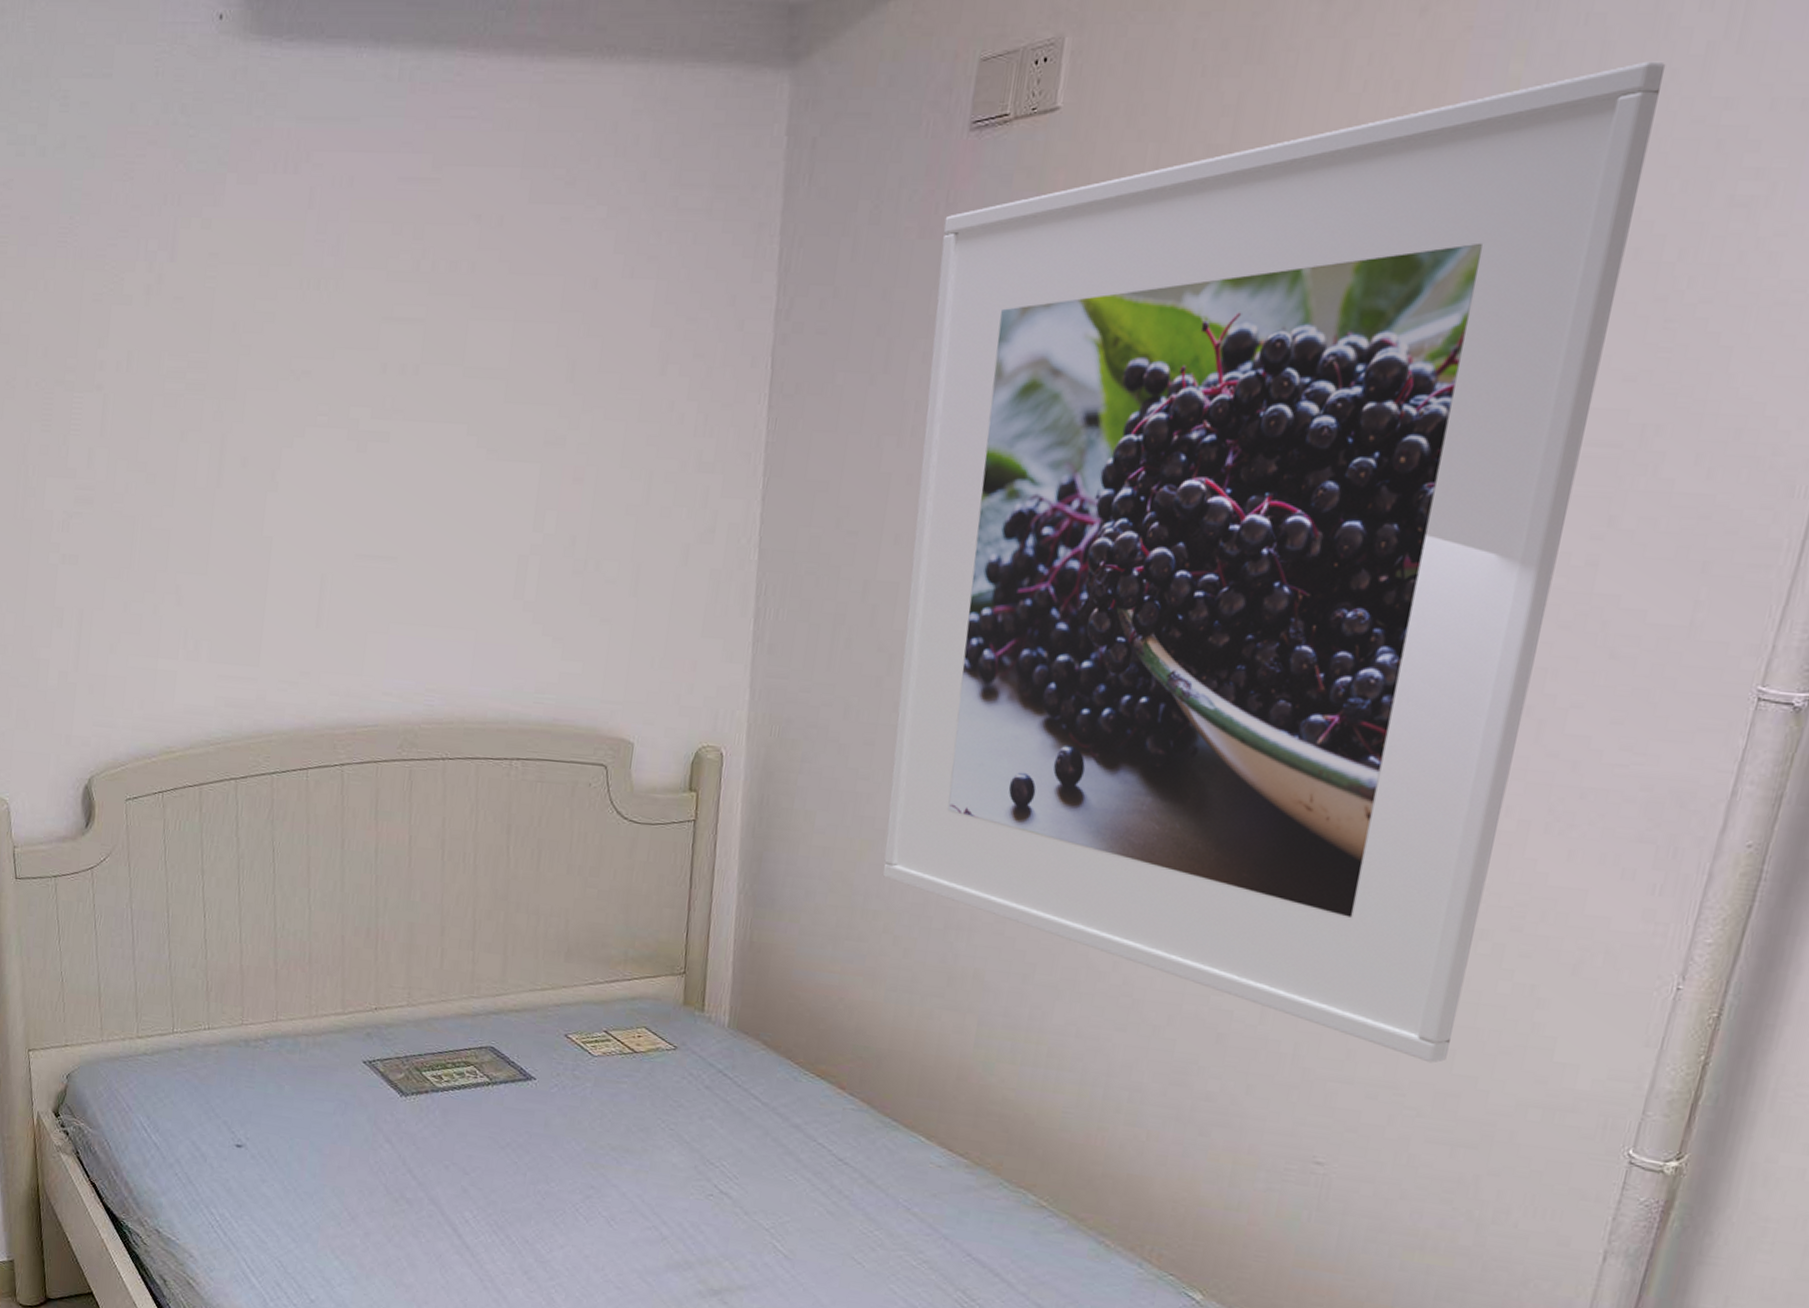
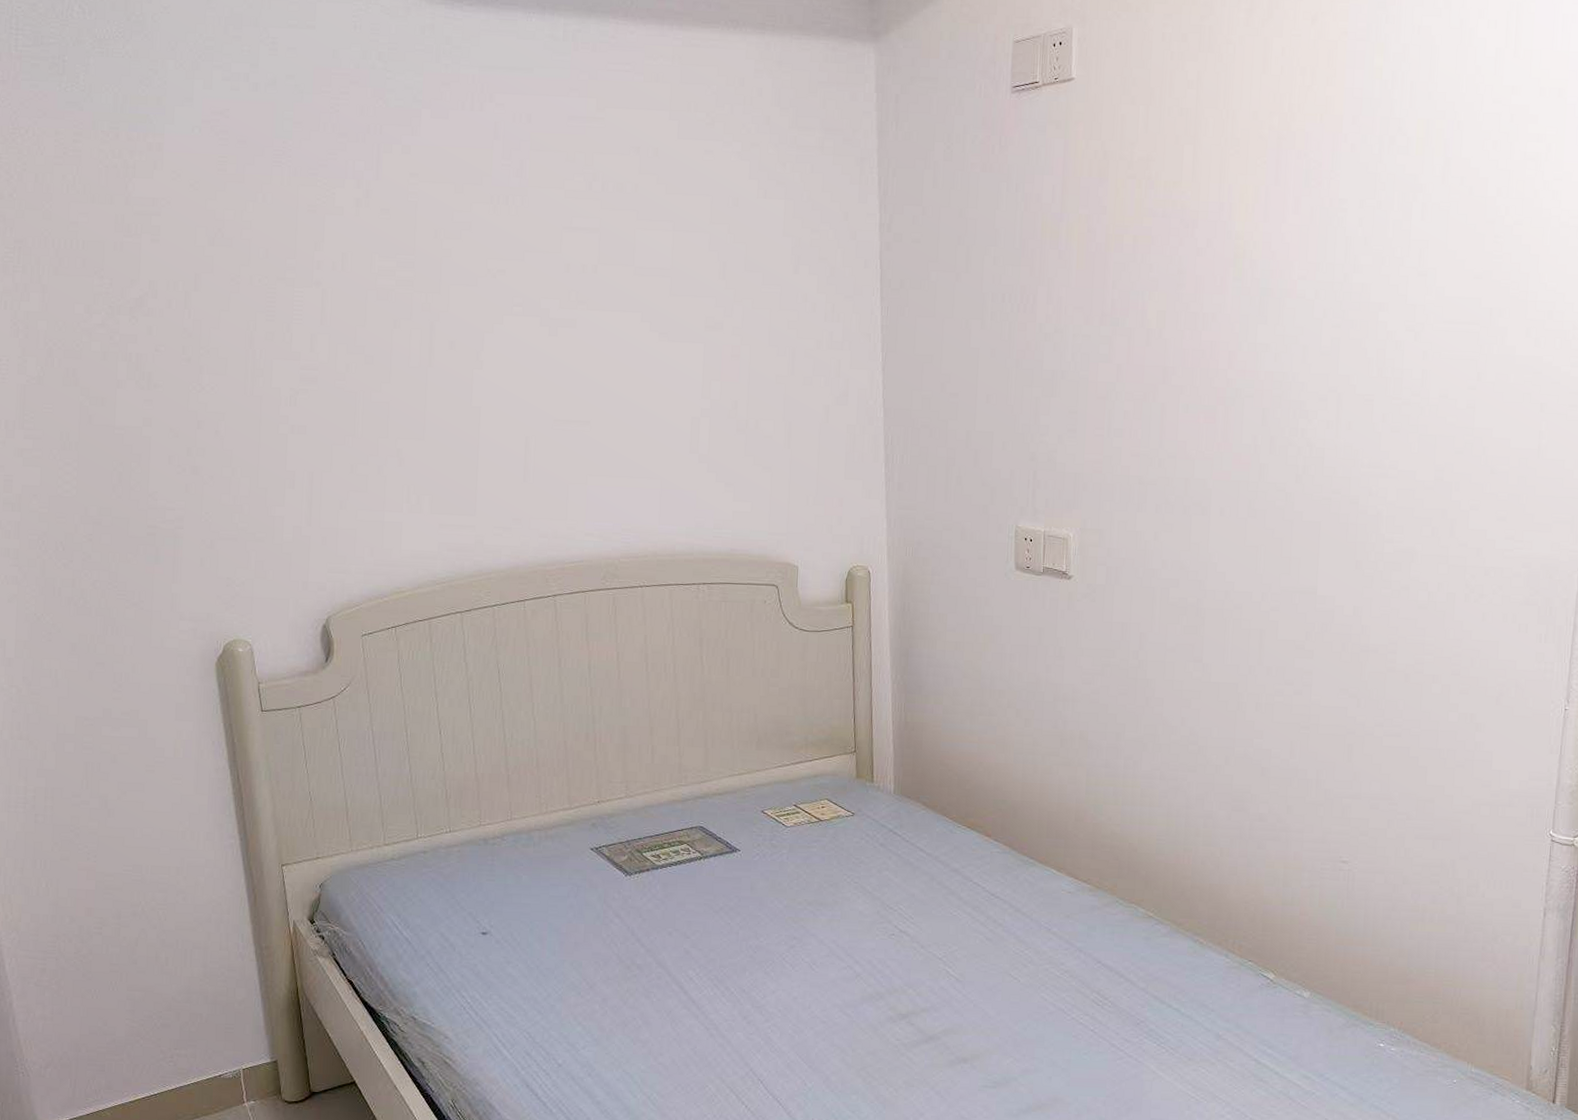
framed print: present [882,61,1666,1063] -> none [999,60,1473,778]

